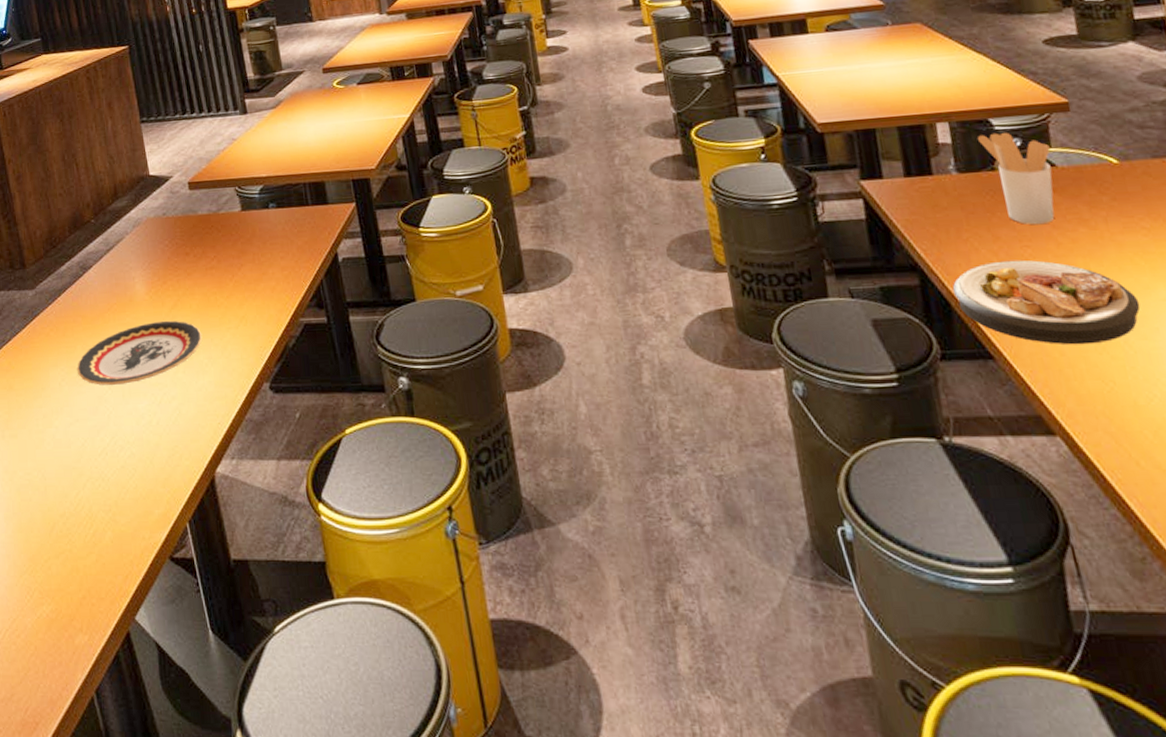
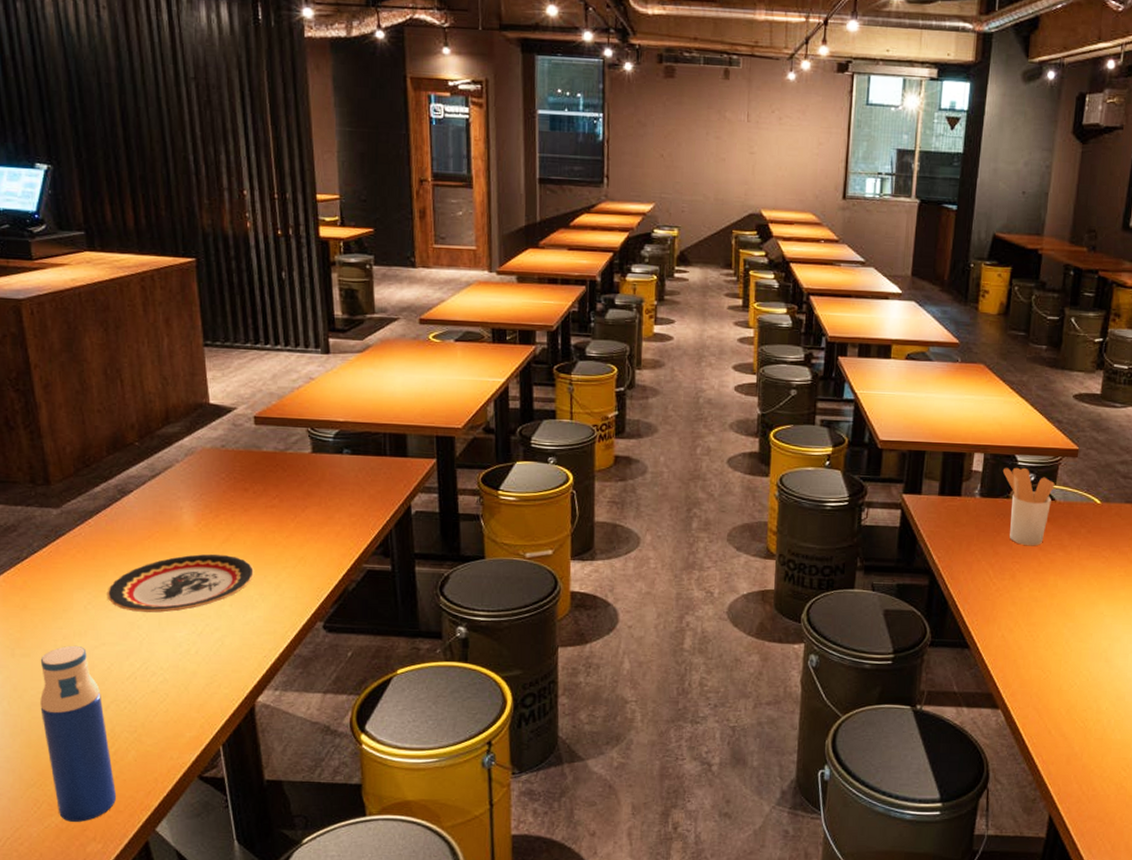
water bottle: none [25,423,98,611] -> present [40,645,117,822]
plate: present [952,260,1141,345] -> none [952,572,1085,642]

